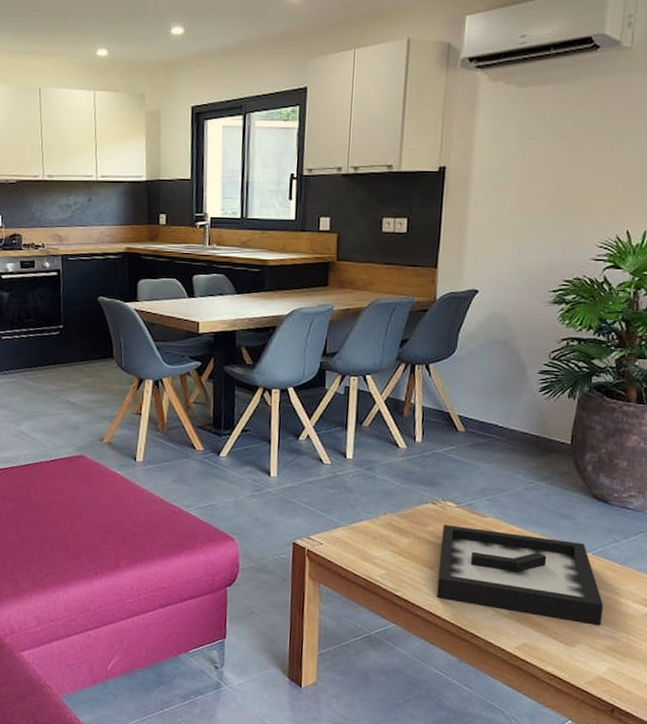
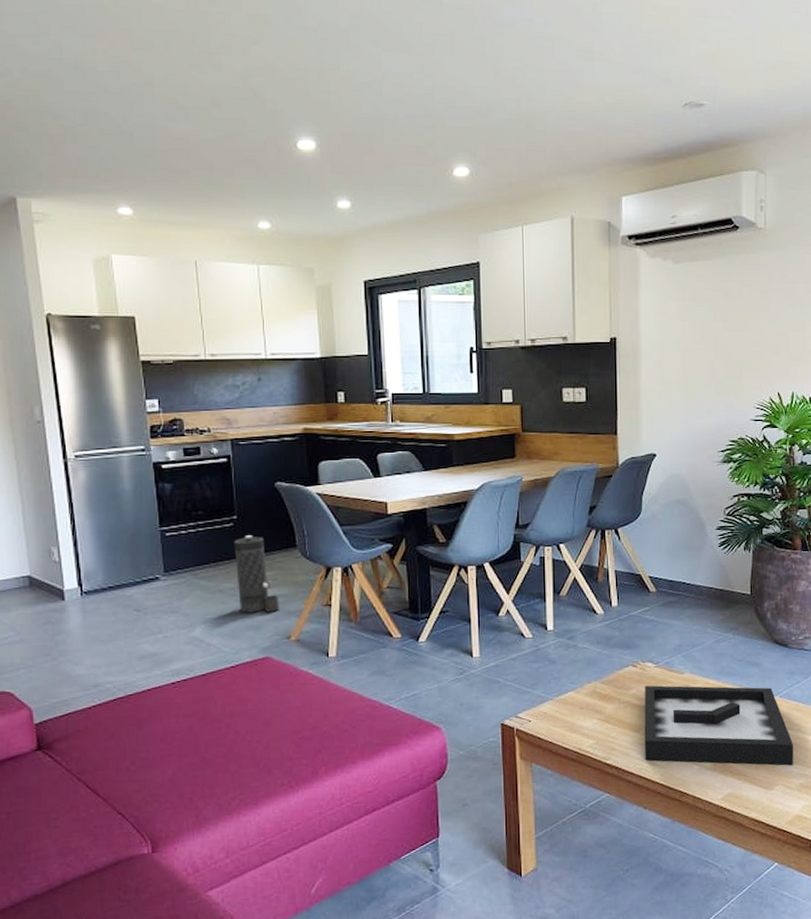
canister: none [59,344,95,415] -> present [234,535,279,613]

